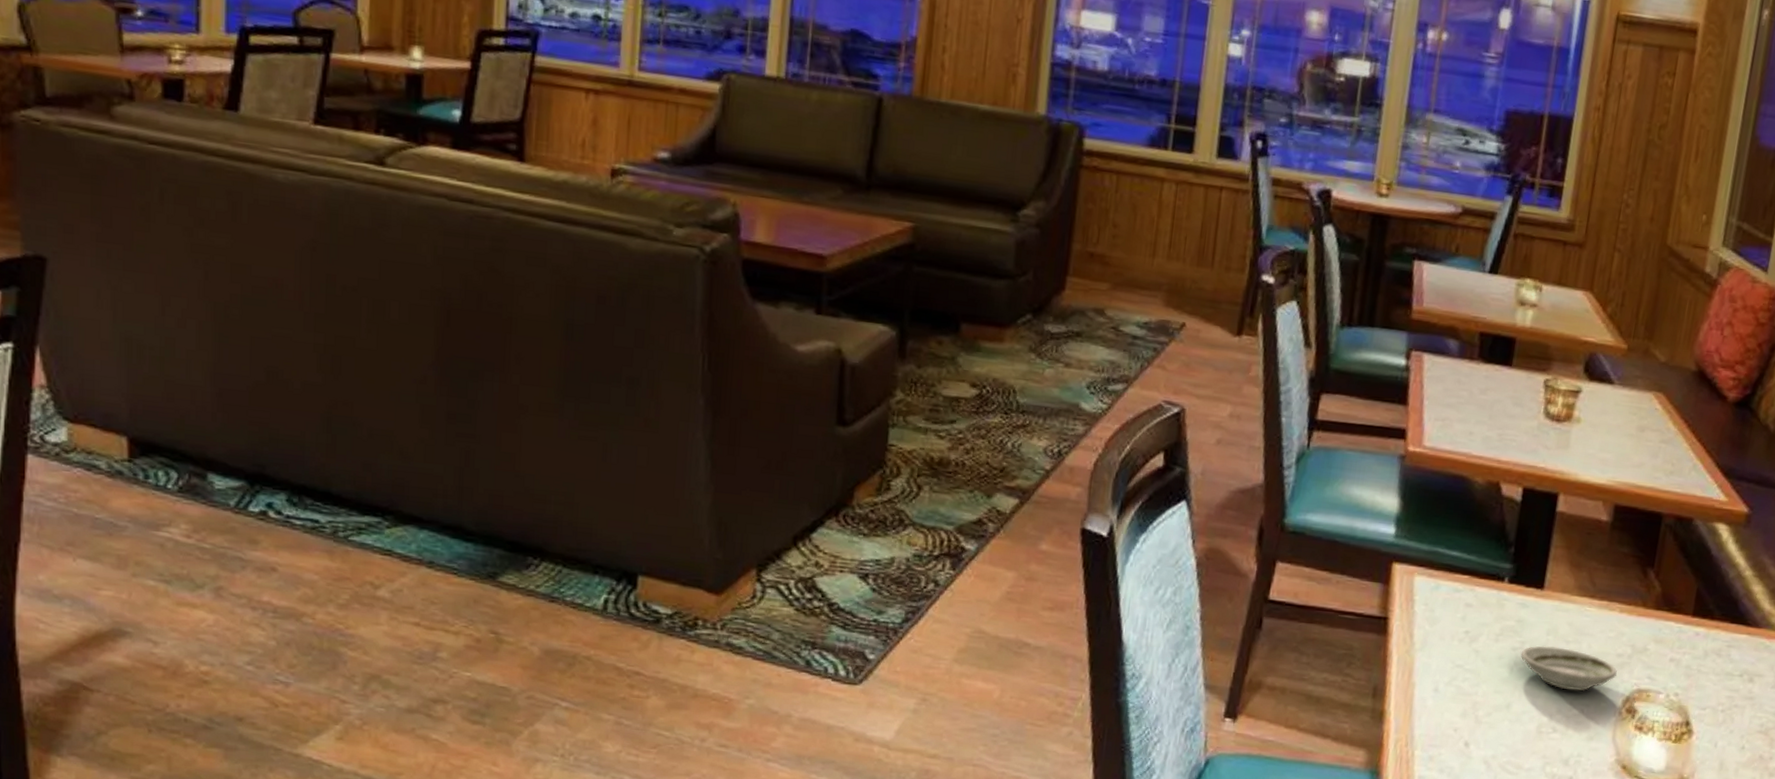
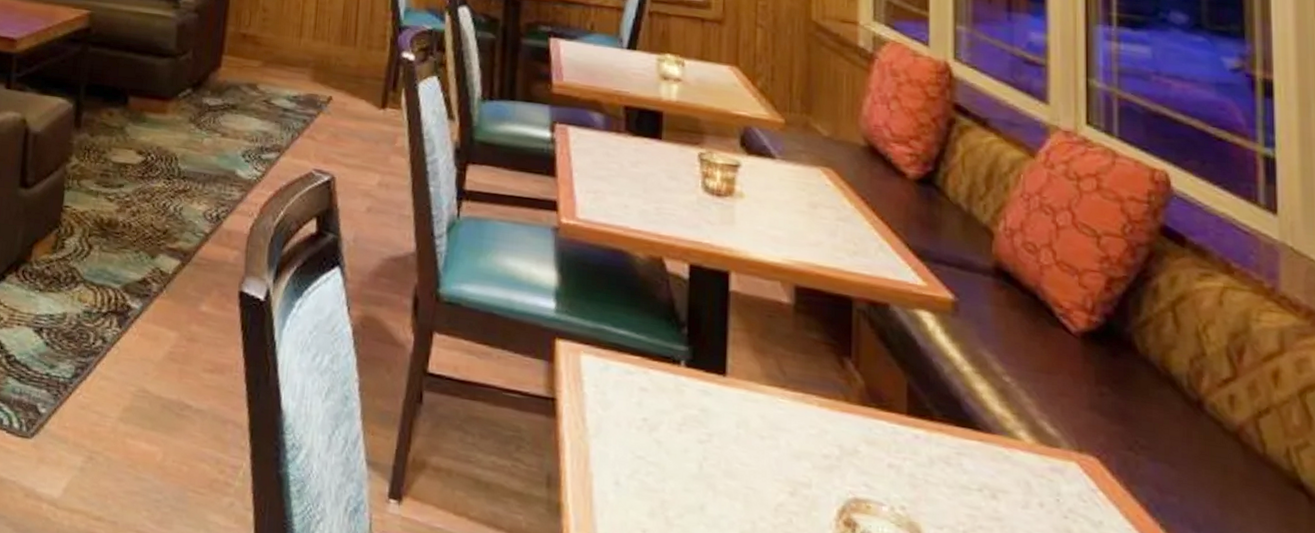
saucer: present [1520,646,1617,691] -> none [709,440,826,496]

